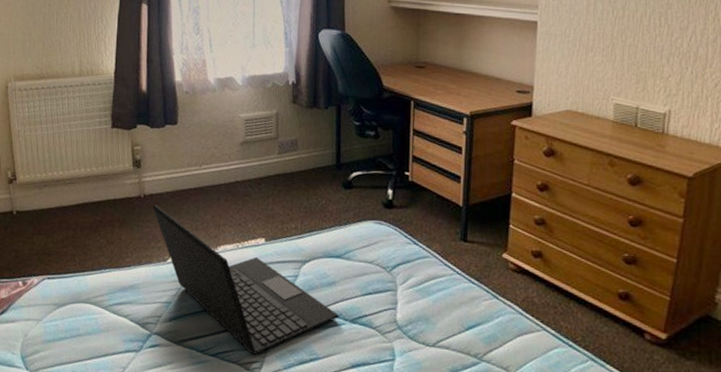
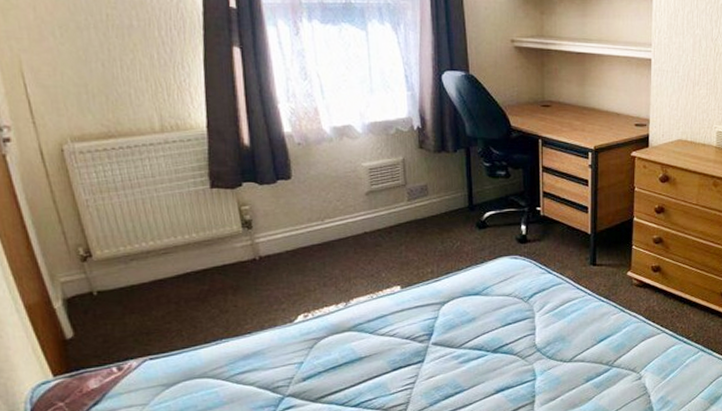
laptop: present [152,204,339,356] -> none [271,265,481,399]

